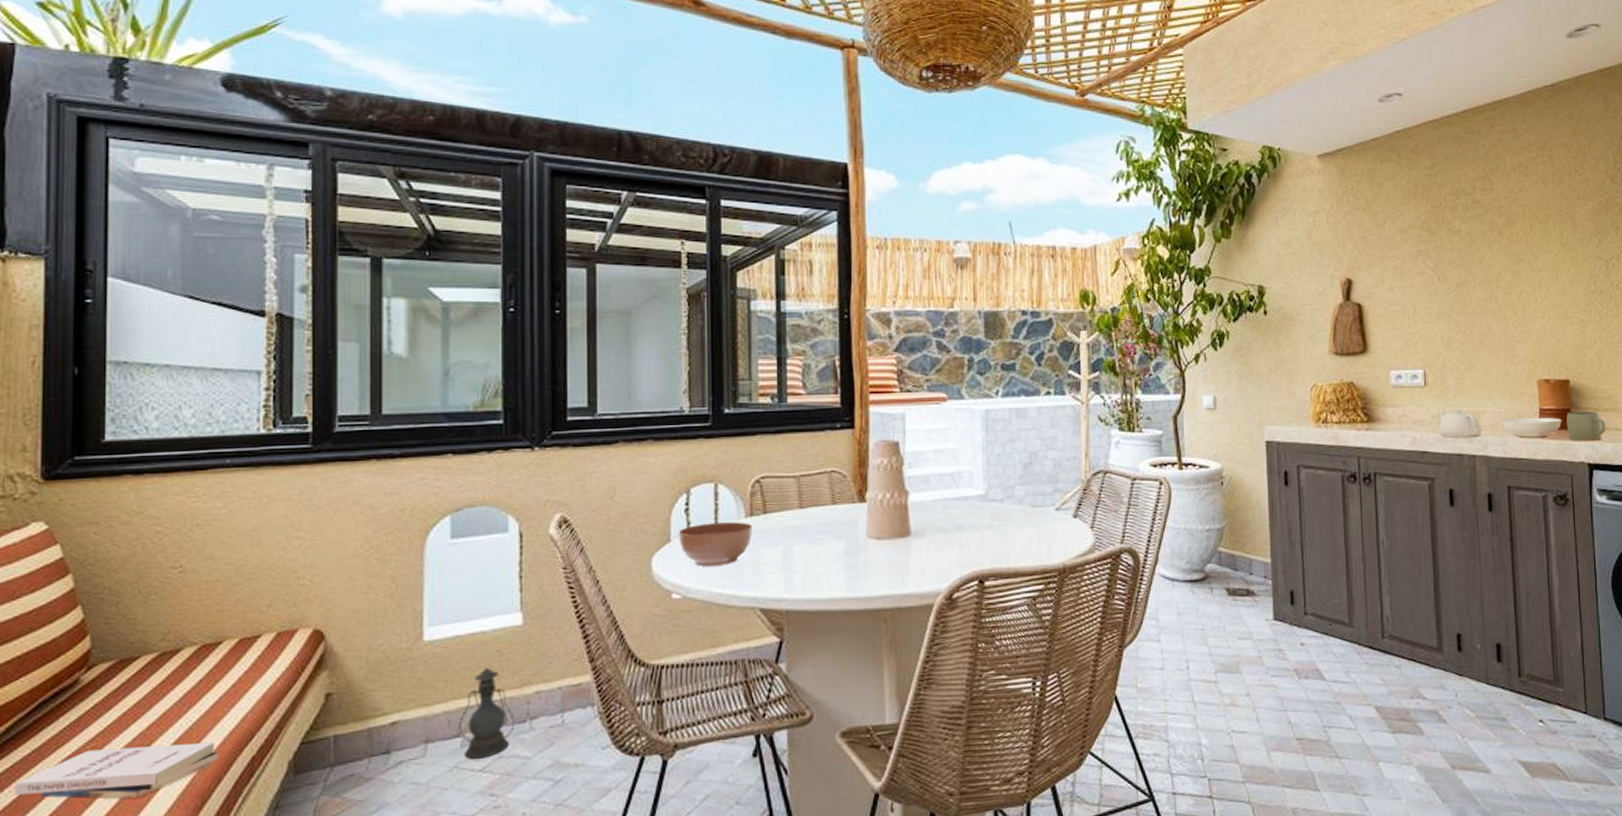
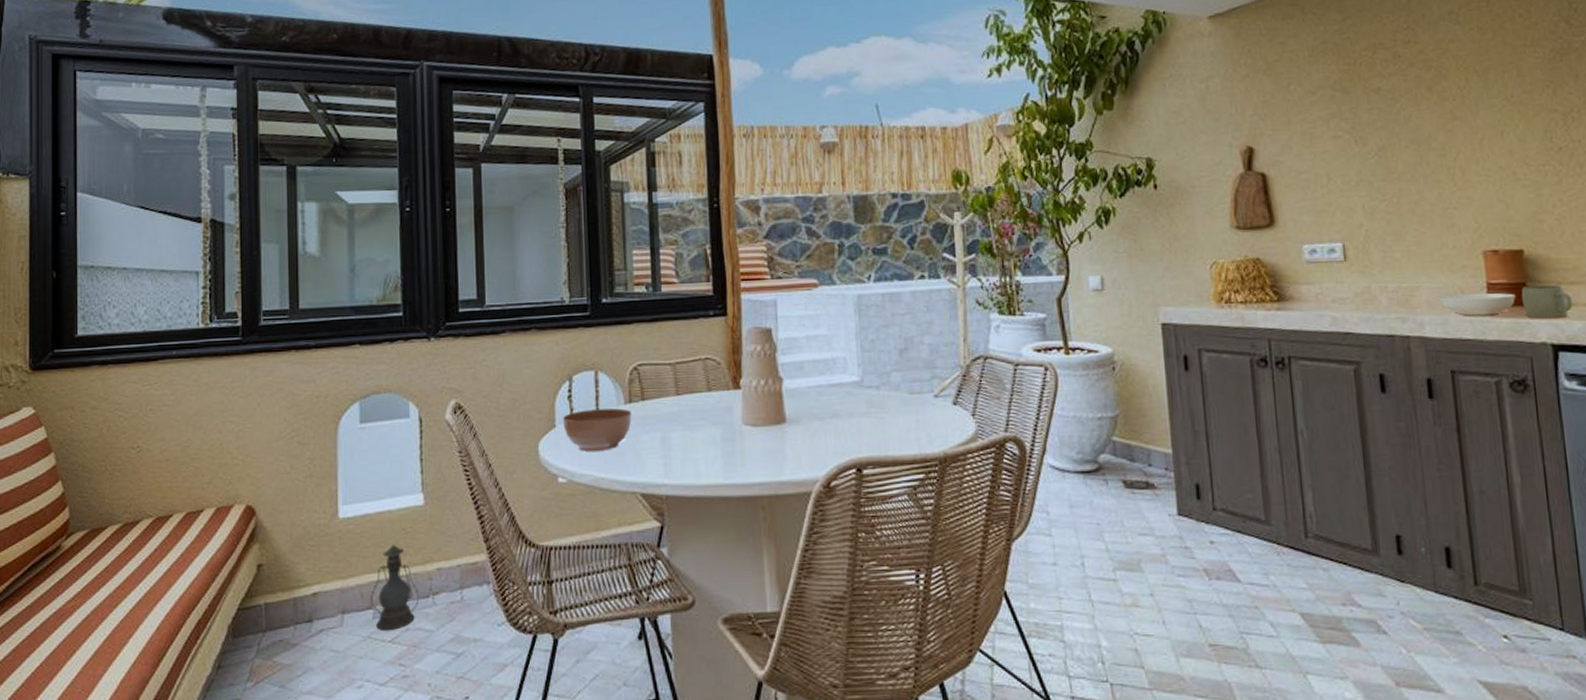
books: present [13,742,218,800] -> none [12,606,171,654]
teapot: present [1438,408,1482,439] -> none [1361,284,1417,318]

